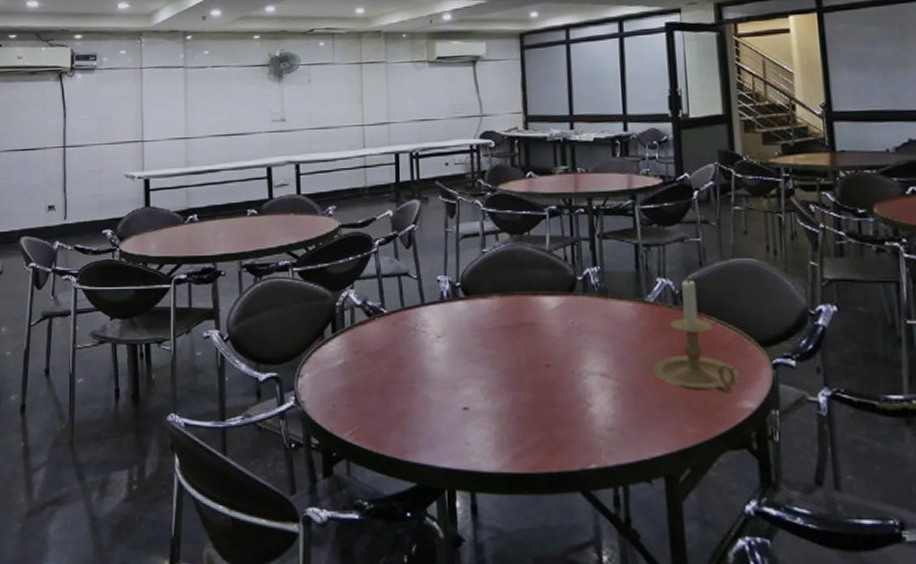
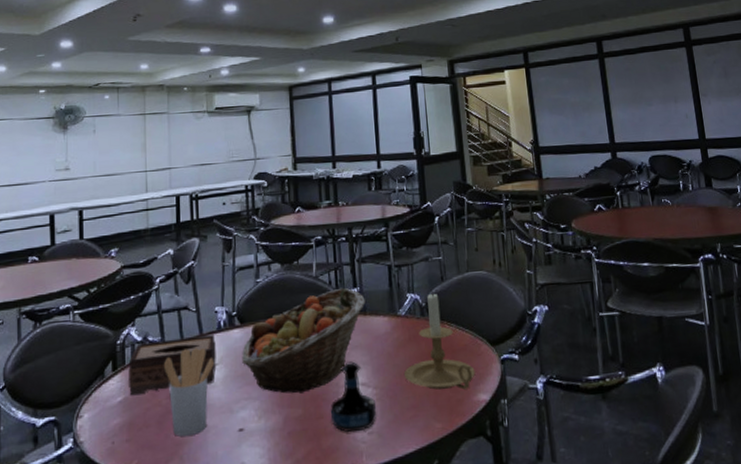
tissue box: none [348,304,439,361] -> present [128,334,216,396]
utensil holder: none [383,317,438,409] -> present [163,347,215,437]
fruit basket: none [466,265,607,377] -> present [242,287,365,394]
tequila bottle: none [564,348,619,426] -> present [330,361,377,433]

